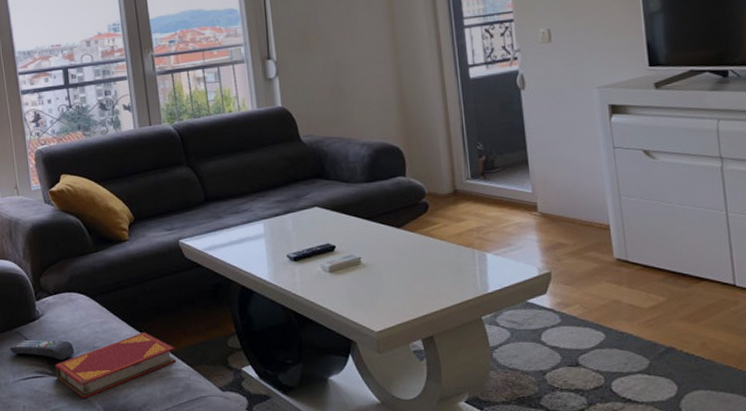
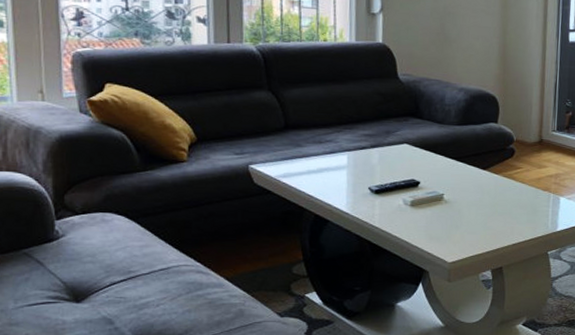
remote control: present [10,339,75,361] -> none [13,262,103,285]
hardback book: present [55,332,177,399] -> none [74,257,231,326]

